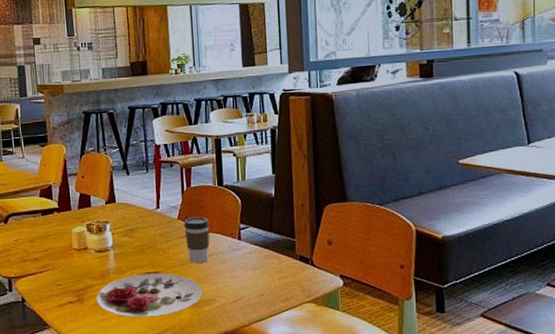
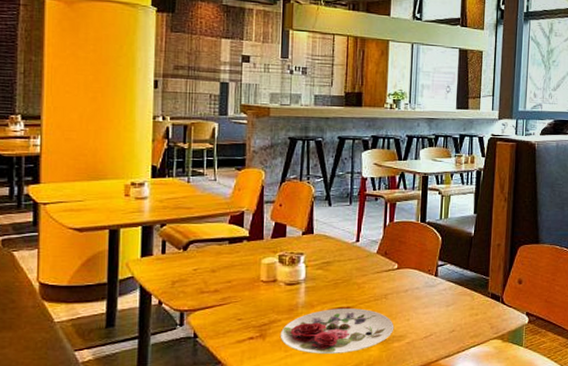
coffee cup: present [184,216,210,263] -> none [382,251,409,298]

